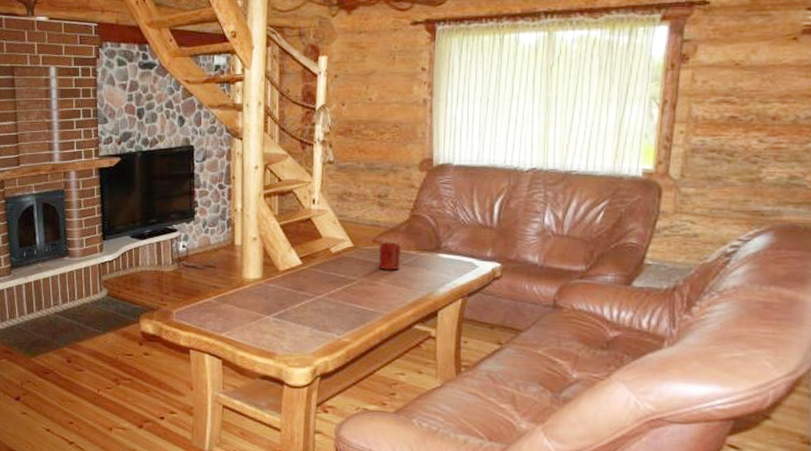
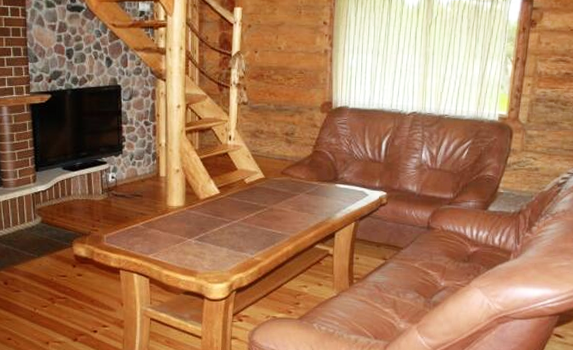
candle: present [378,239,402,271] -> none [285,171,306,199]

